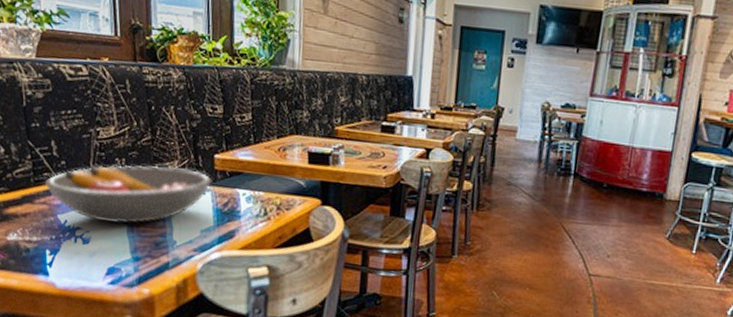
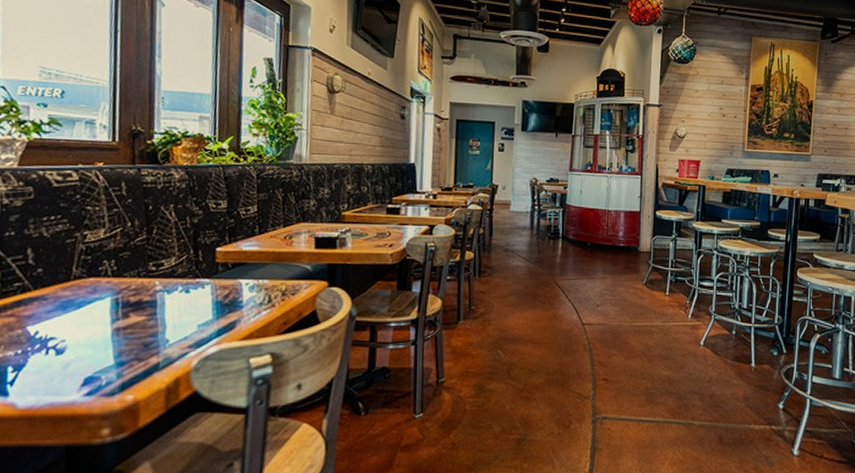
fruit bowl: present [44,165,212,224] -> none [13,264,213,329]

